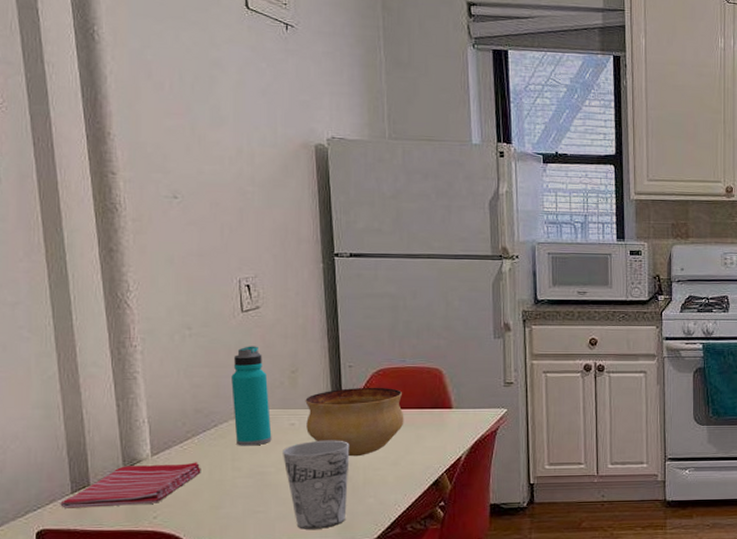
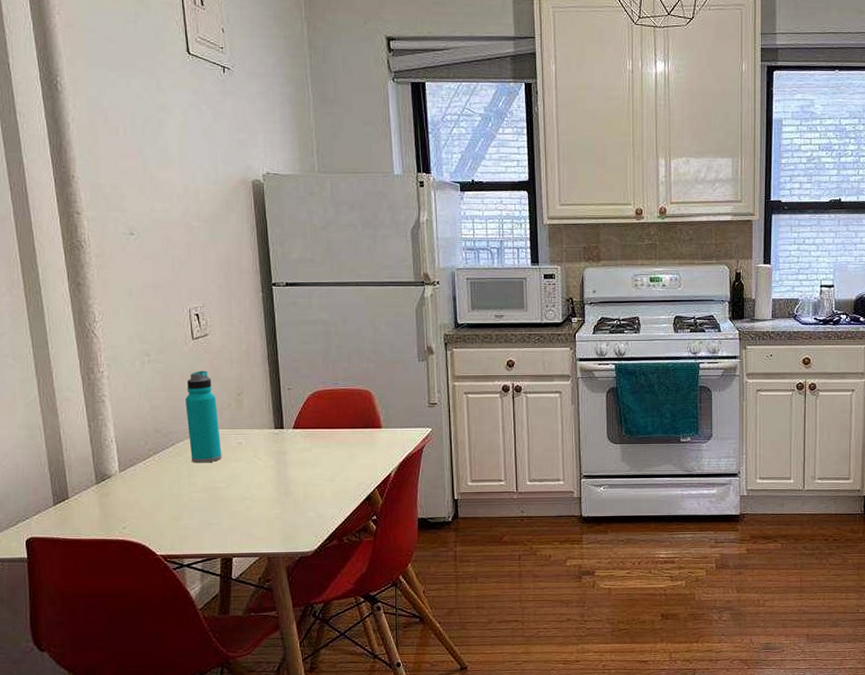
dish towel: present [60,462,201,508] -> none [44,478,162,519]
cup: present [283,440,350,529] -> none [232,458,291,540]
bowl: present [305,387,404,457] -> none [250,408,339,473]

